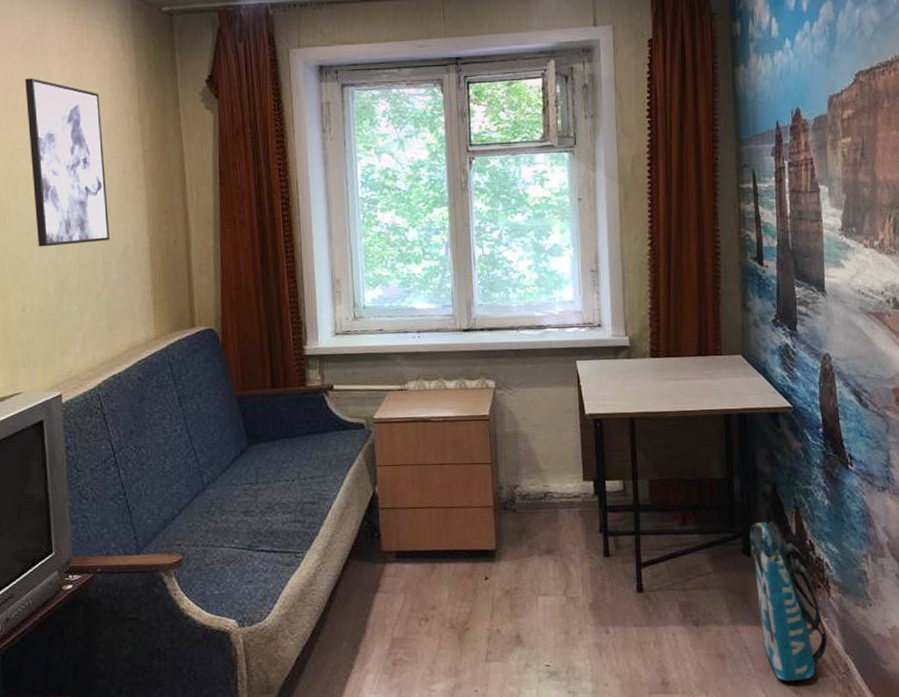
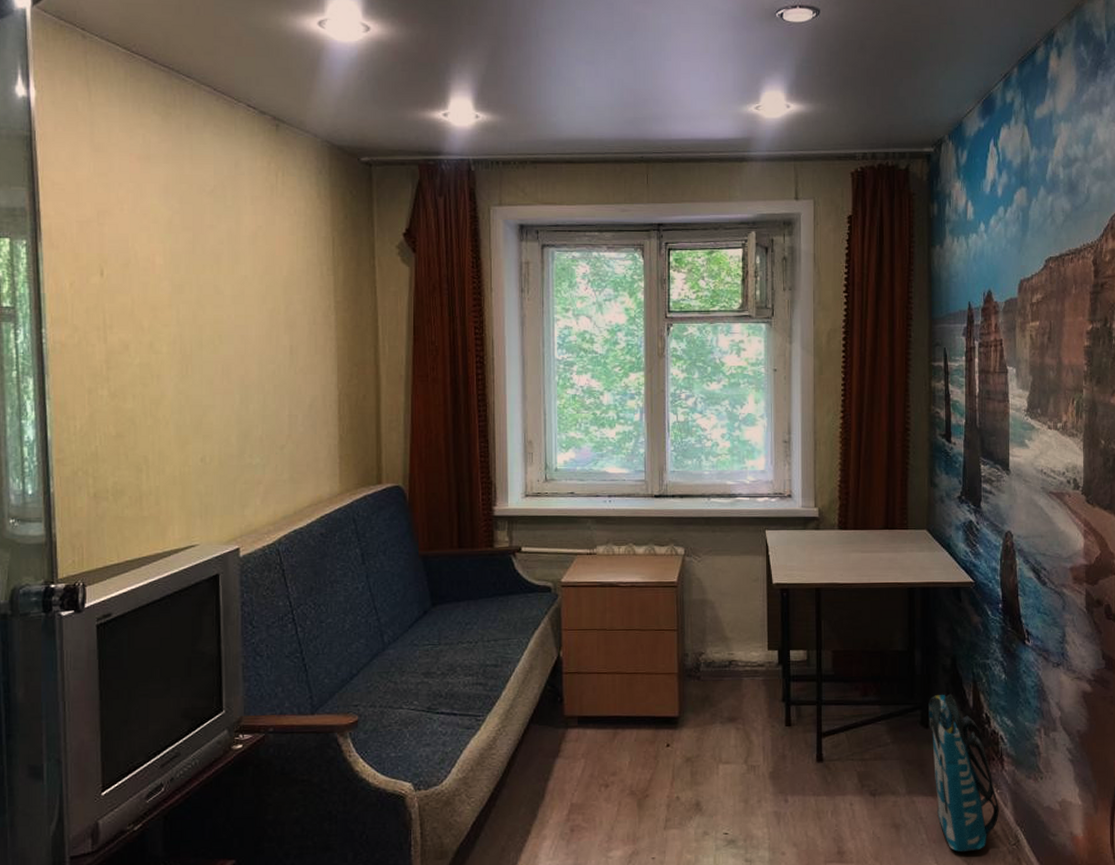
wall art: present [25,78,111,247] -> none [215,222,298,396]

